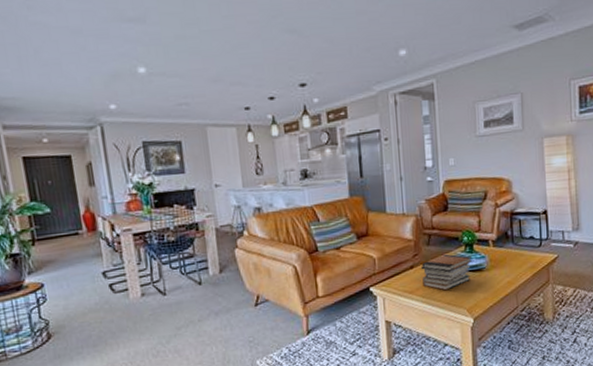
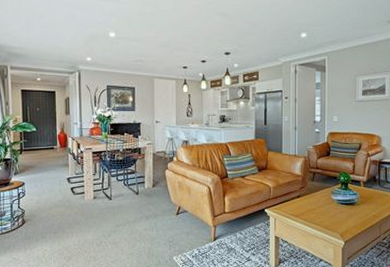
book stack: present [420,254,472,291] -> none [305,189,346,217]

